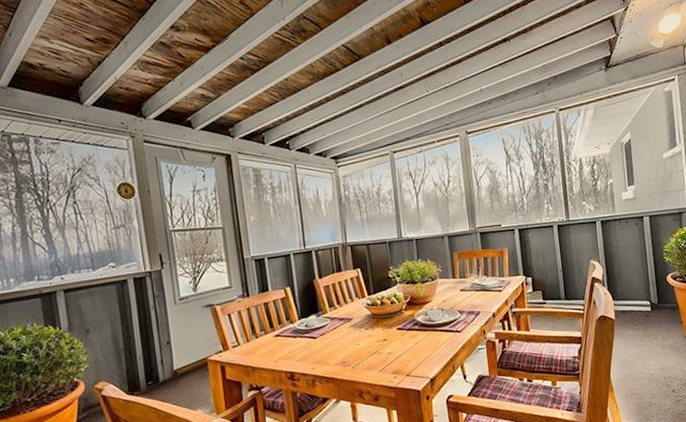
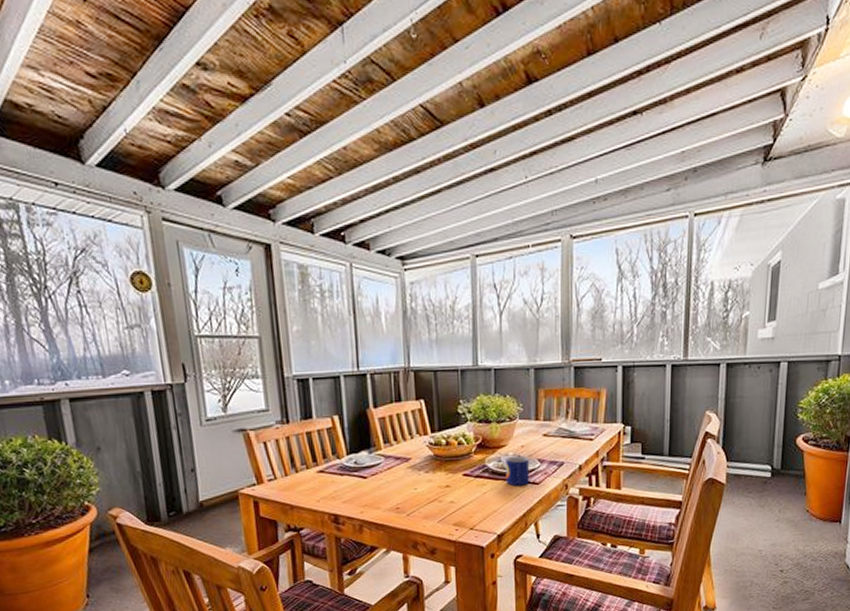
mug: none [431,309,454,335] -> present [505,455,530,486]

